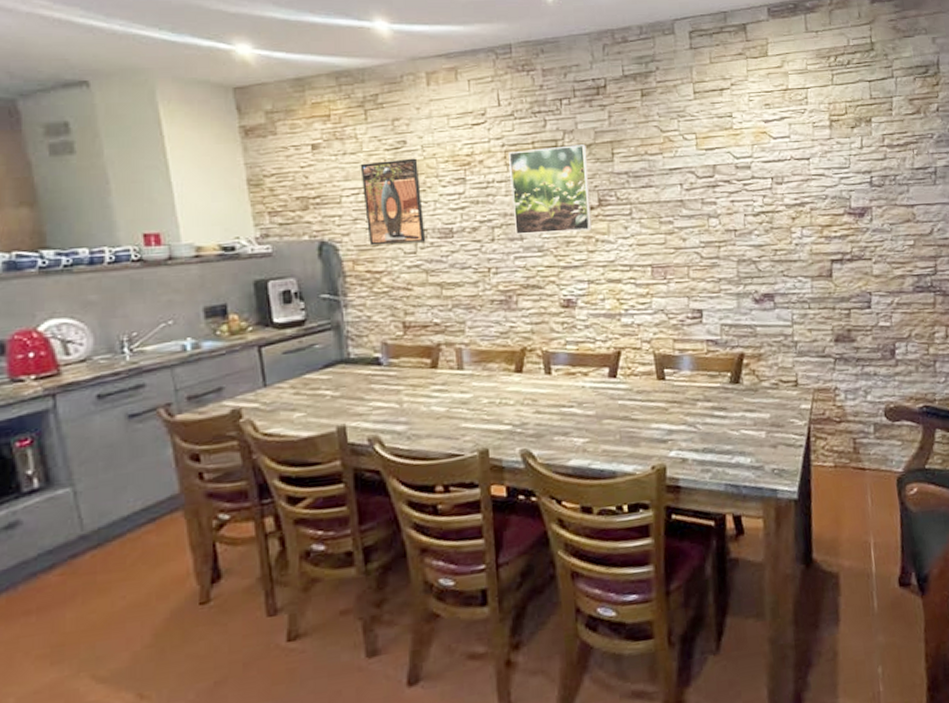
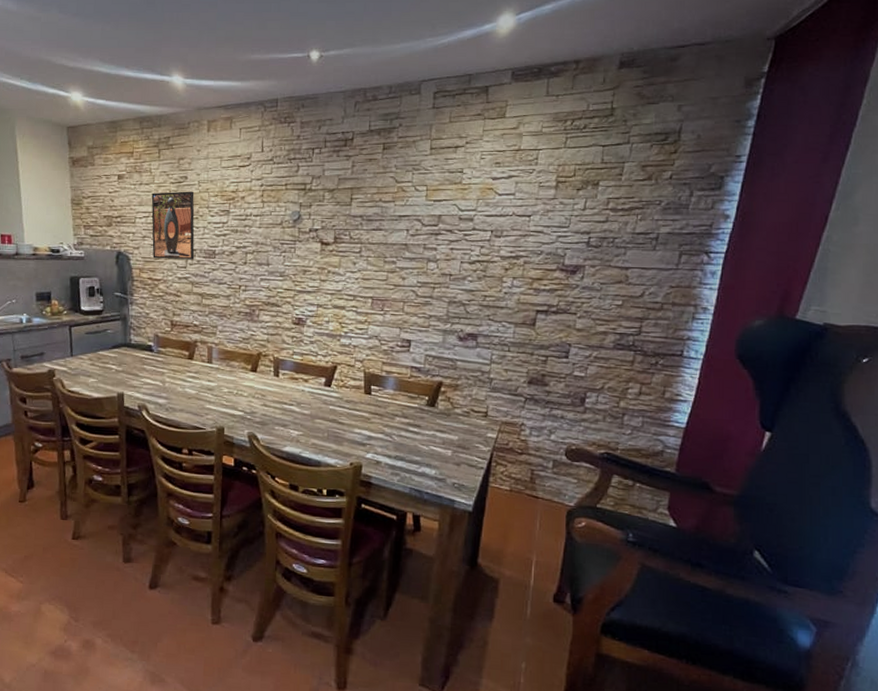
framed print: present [509,144,592,235] -> none [264,189,330,263]

